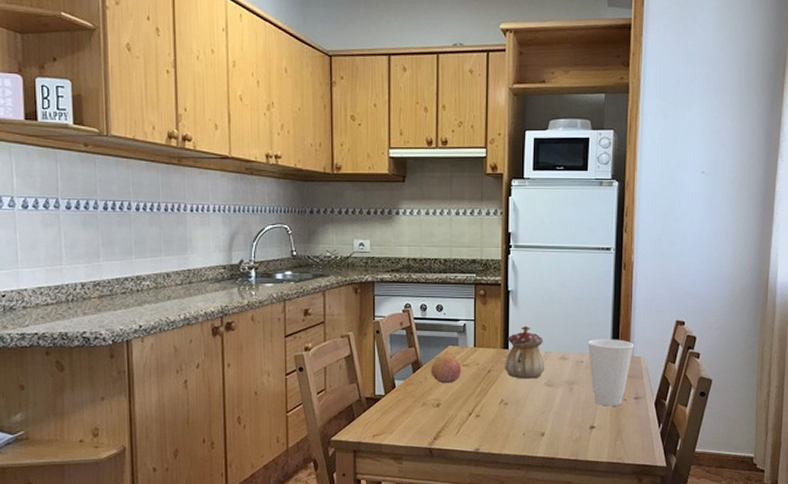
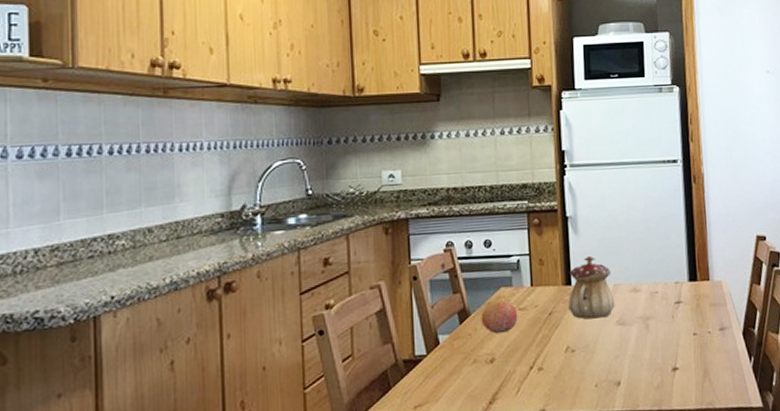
cup: present [587,339,635,406] -> none [661,262,714,343]

